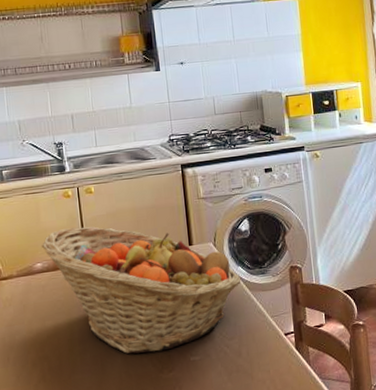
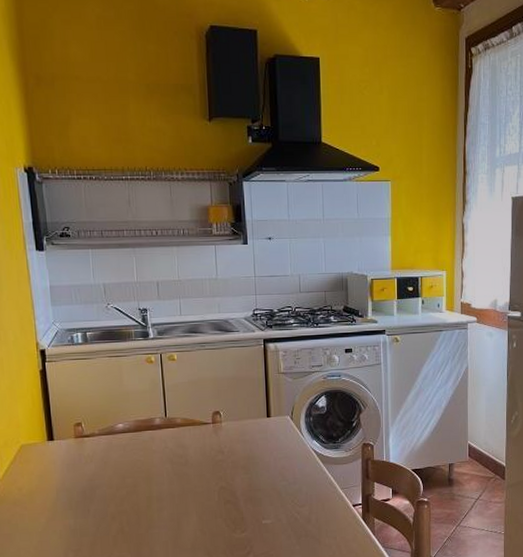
fruit basket: present [42,226,242,354] -> none [124,392,315,514]

